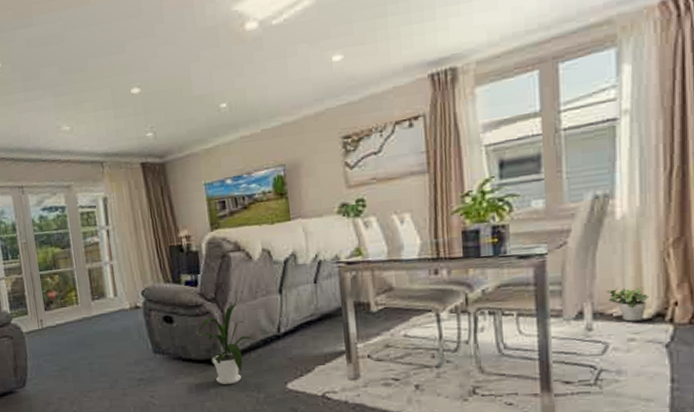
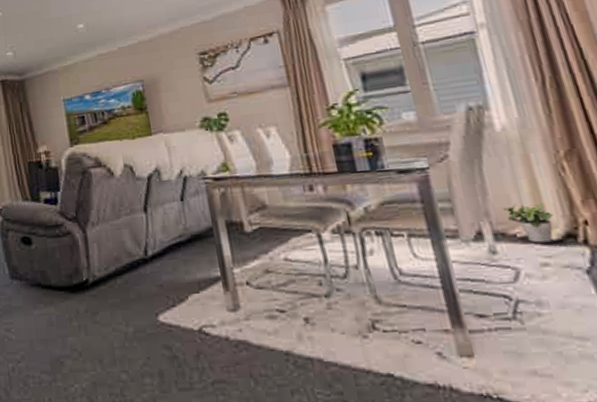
house plant: present [194,304,263,385] -> none [54,223,130,317]

